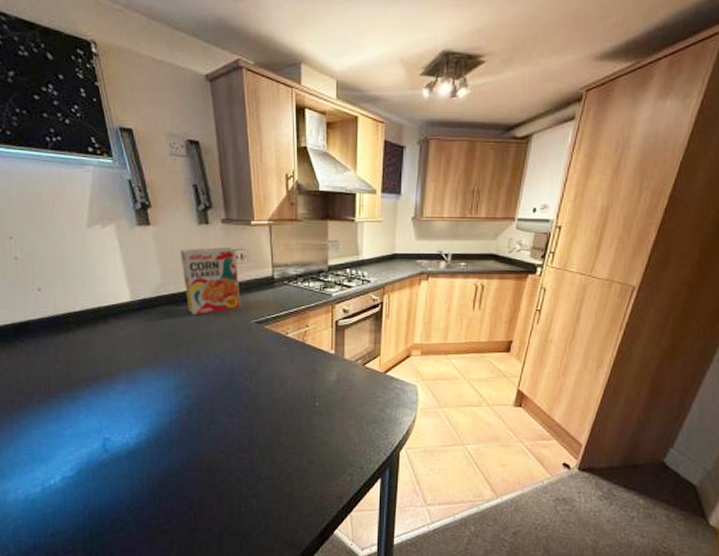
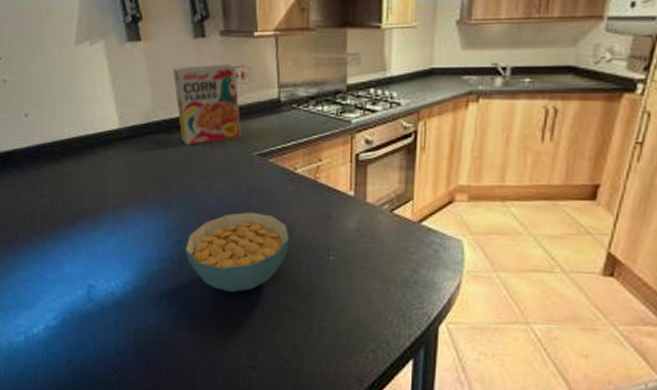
cereal bowl: none [193,369,283,437] -> present [185,211,290,293]

